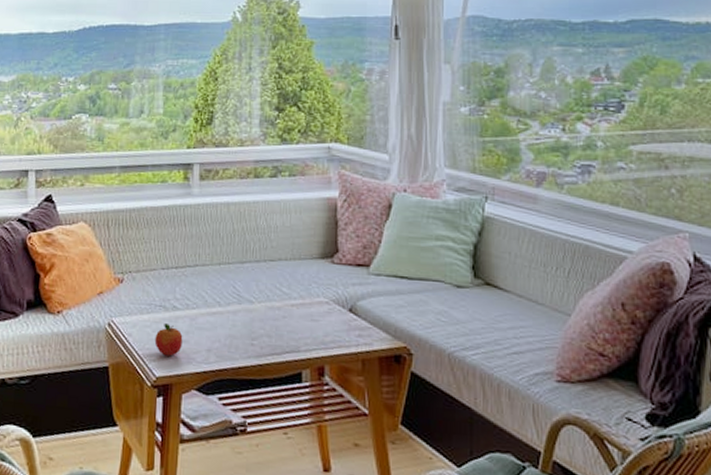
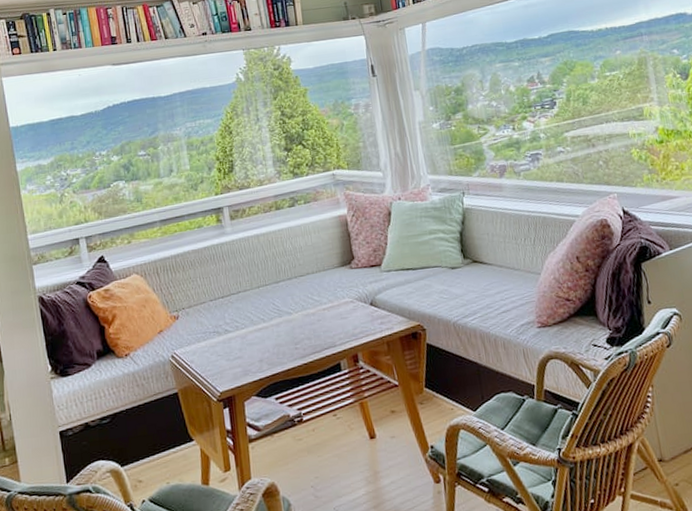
fruit: present [154,323,183,357] -> none [213,346,238,373]

